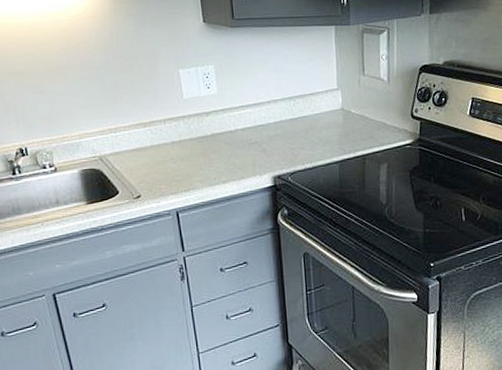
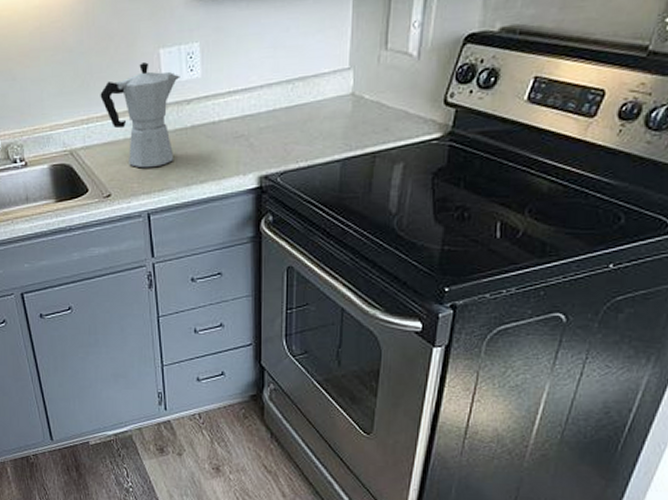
moka pot: none [126,80,199,172] -> present [100,62,180,168]

